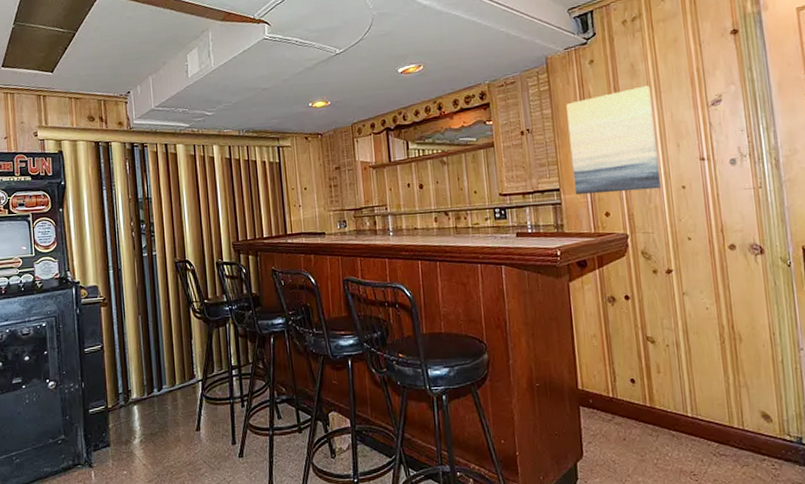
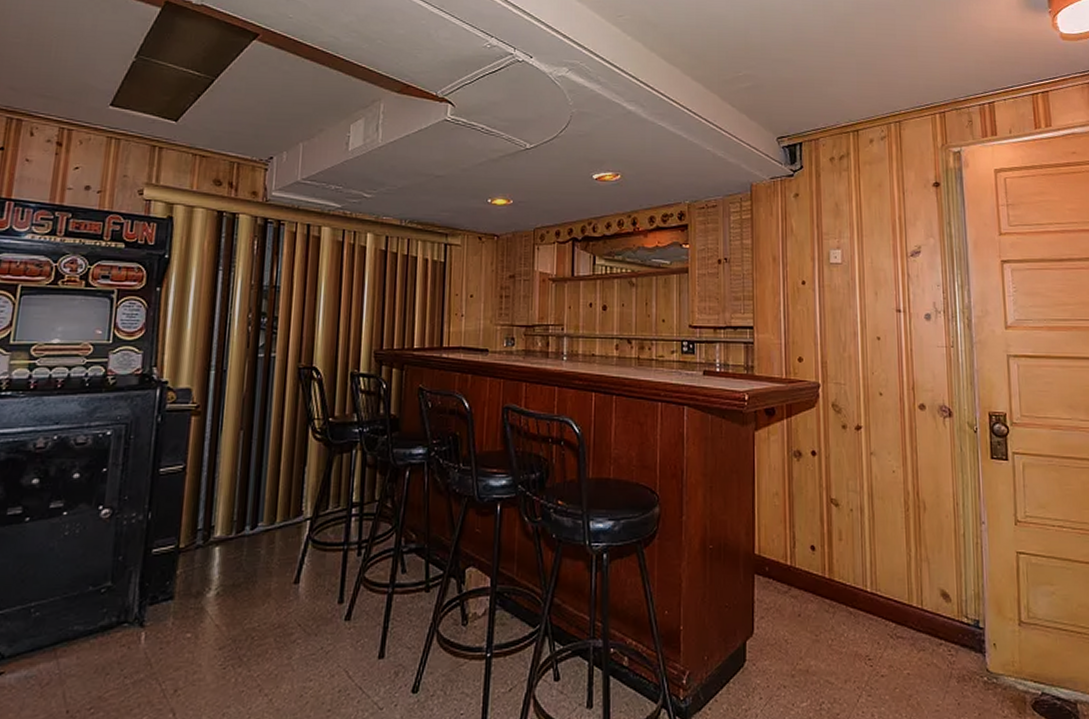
wall art: present [566,85,661,195] -> none [767,227,856,337]

